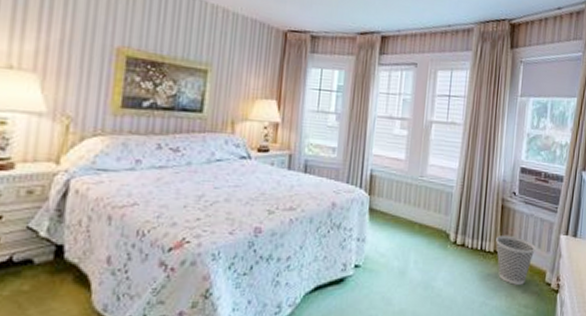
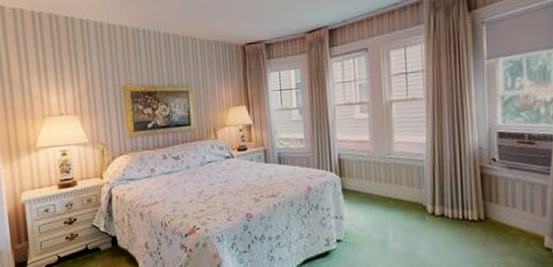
wastebasket: present [496,236,536,285] -> none [479,203,528,251]

